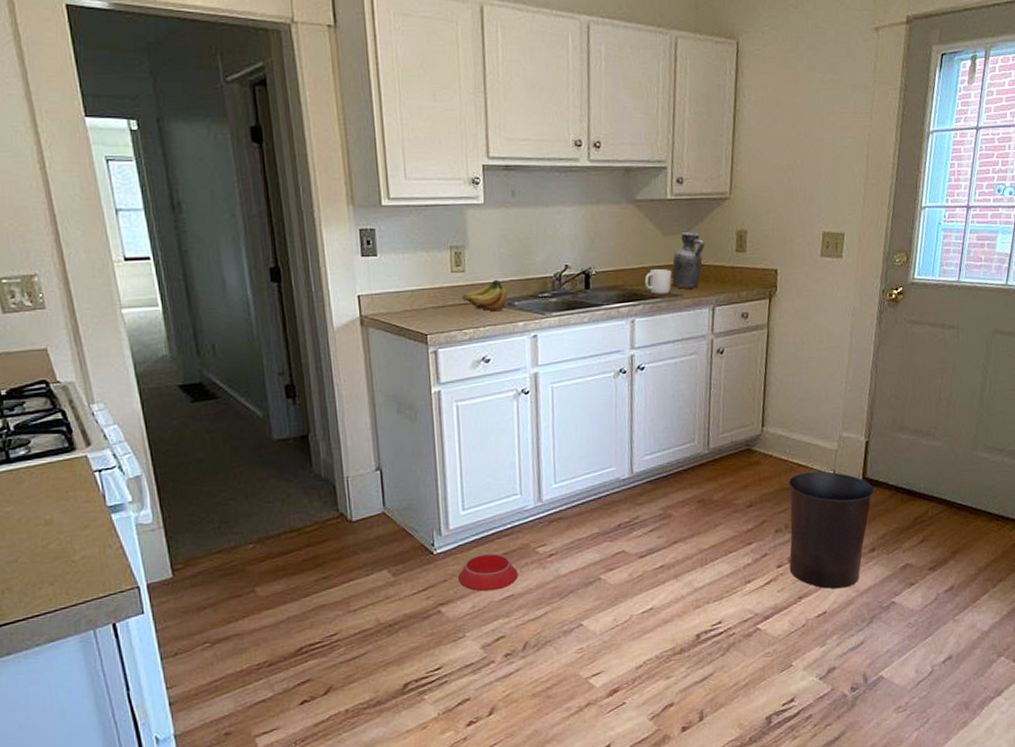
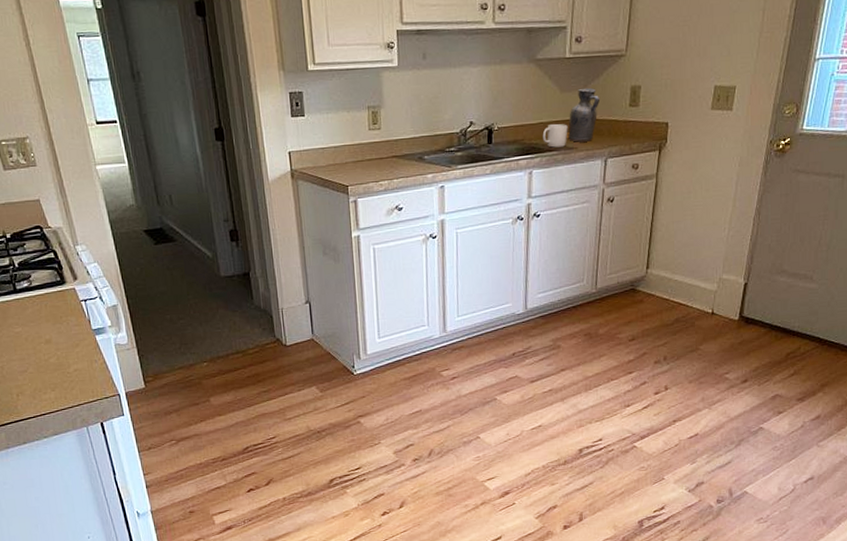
pet bowl: present [458,553,518,591] -> none [375,375,425,407]
fruit: present [462,280,508,312] -> none [378,137,418,165]
waste bin: present [788,471,874,589] -> none [666,309,750,415]

